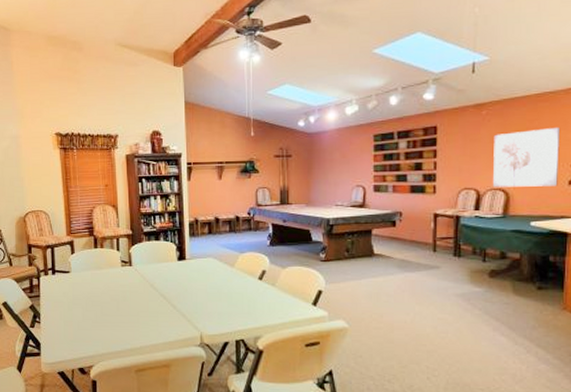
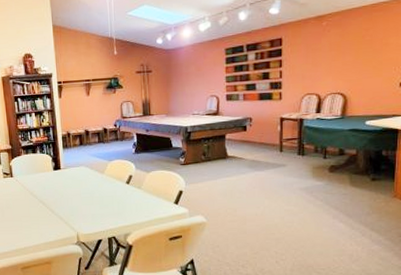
wall art: present [492,128,561,187] -> none [332,35,393,92]

